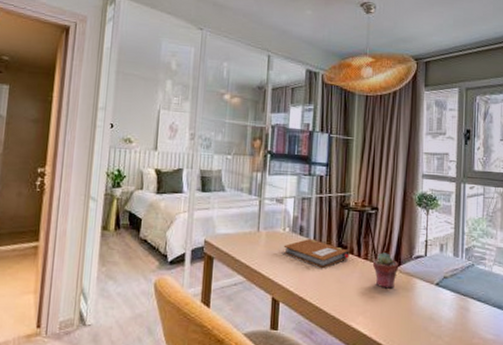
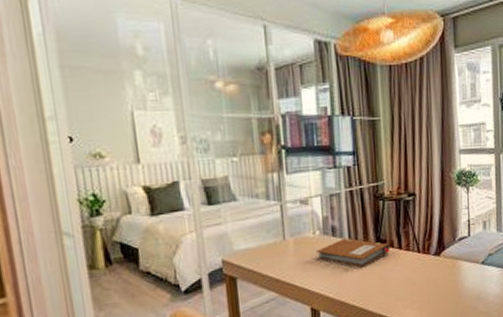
potted succulent: present [372,252,398,289] -> none [415,239,442,277]

